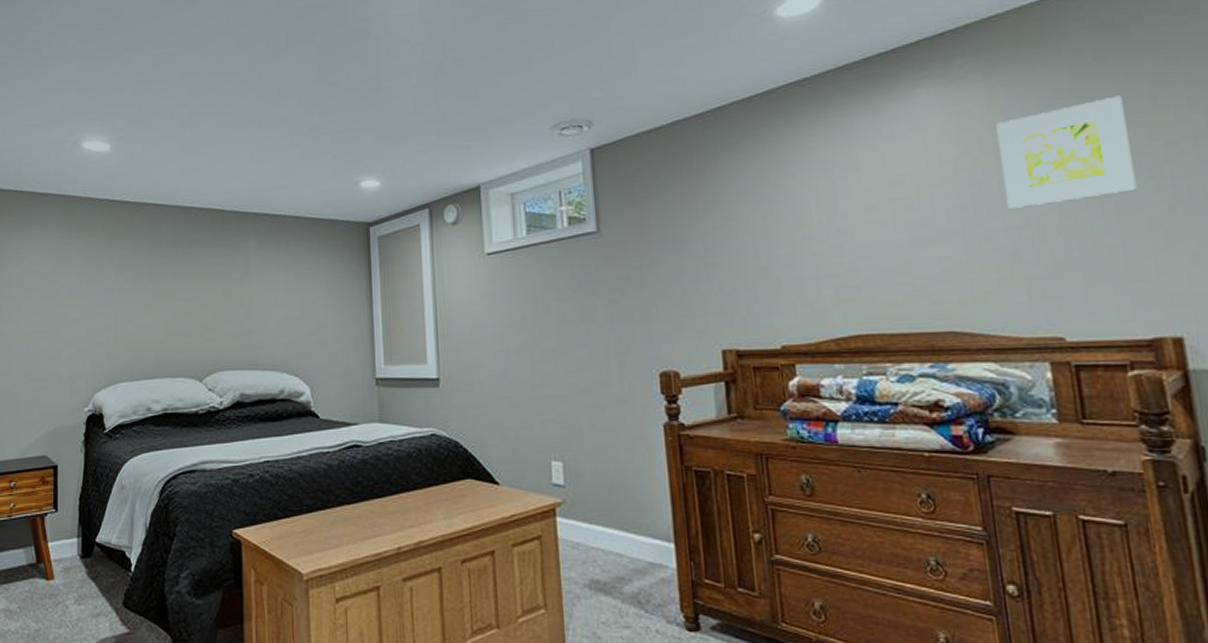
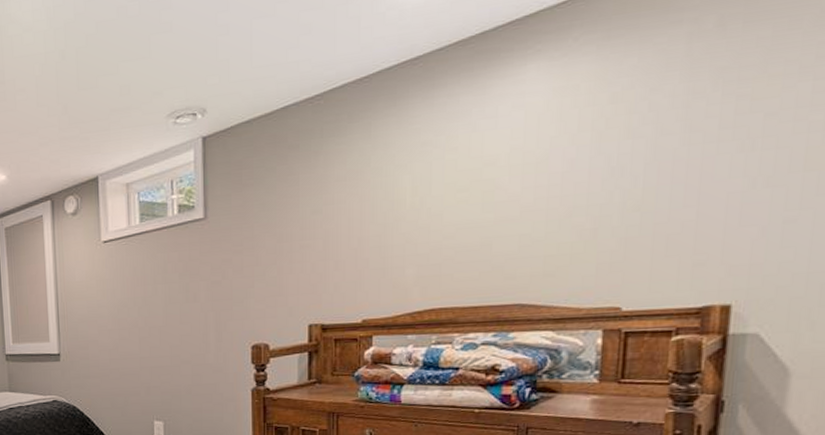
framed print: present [996,95,1137,208] -> none [594,65,733,186]

